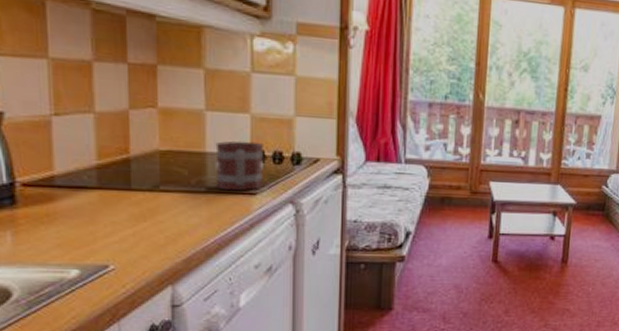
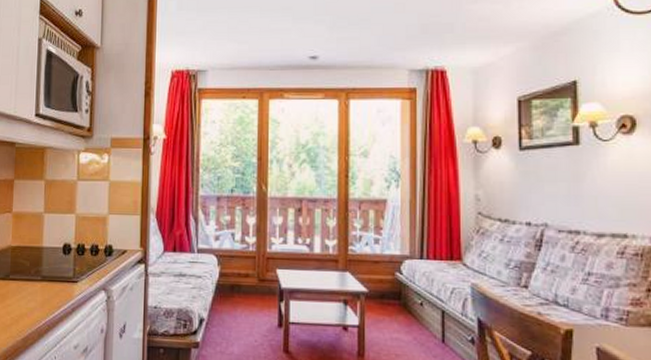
mug: present [215,141,263,191] -> none [48,236,84,279]

